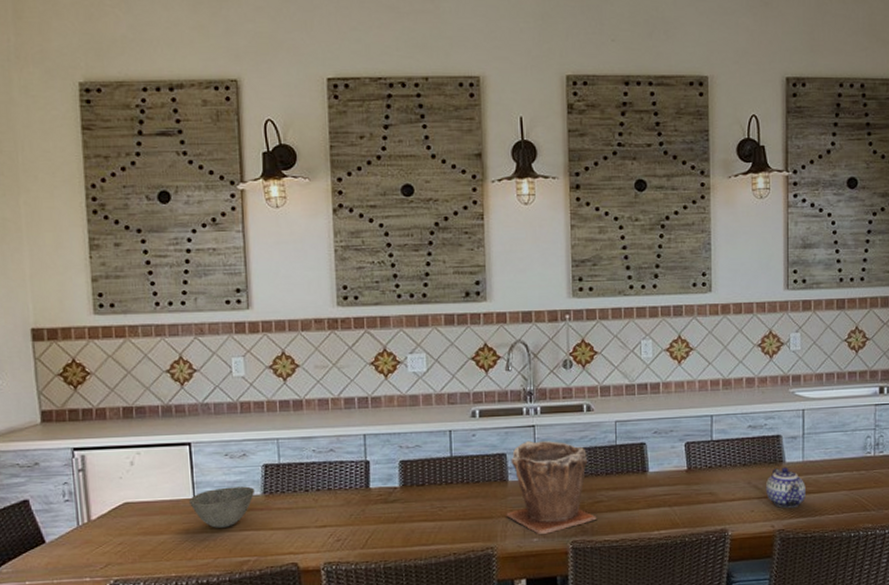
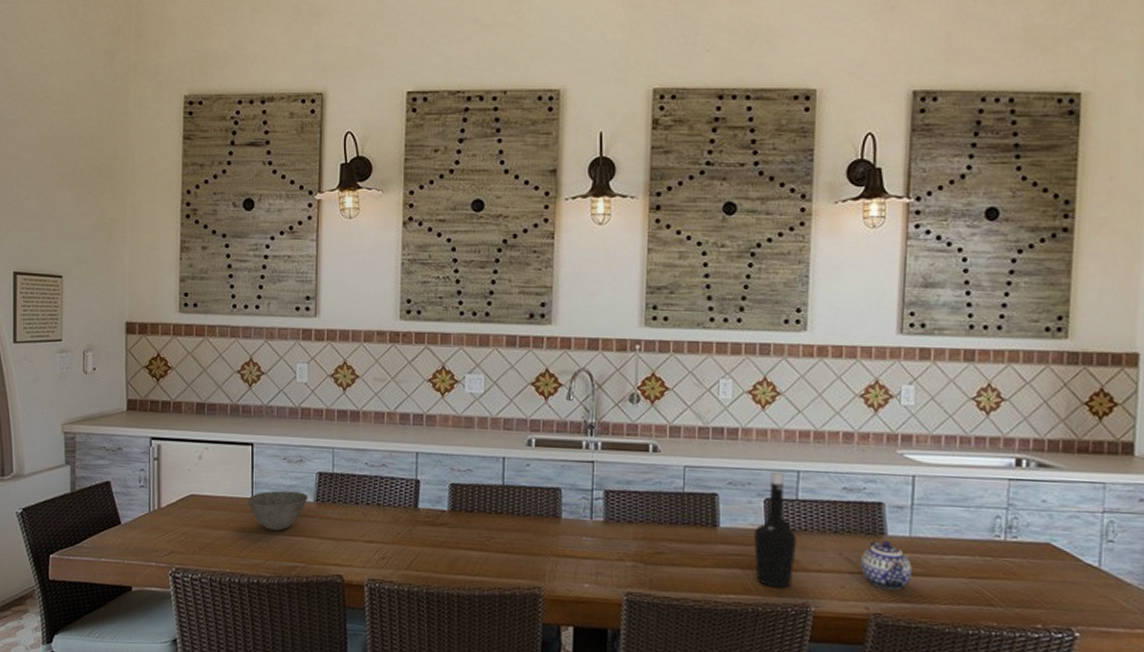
plant pot: present [506,440,597,534] -> none [556,477,657,581]
bottle: none [679,418,714,520] -> present [754,471,797,589]

